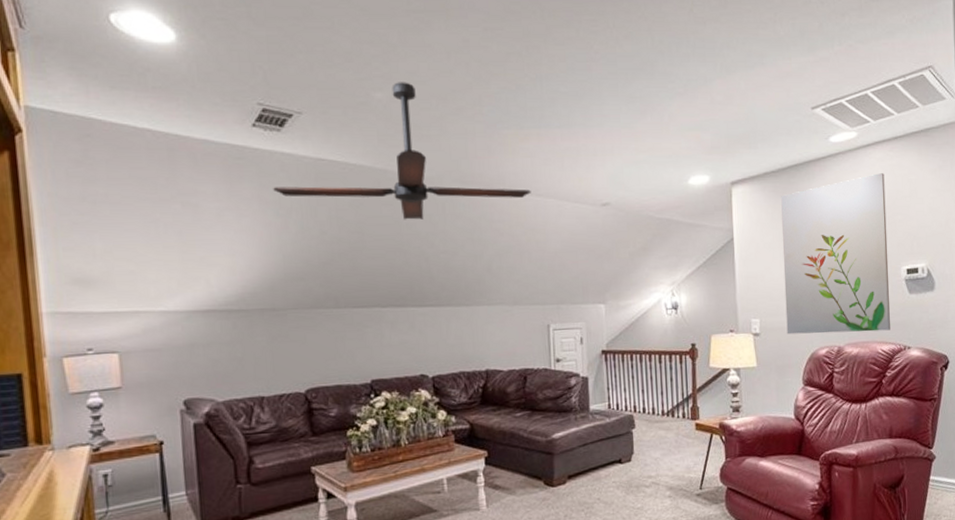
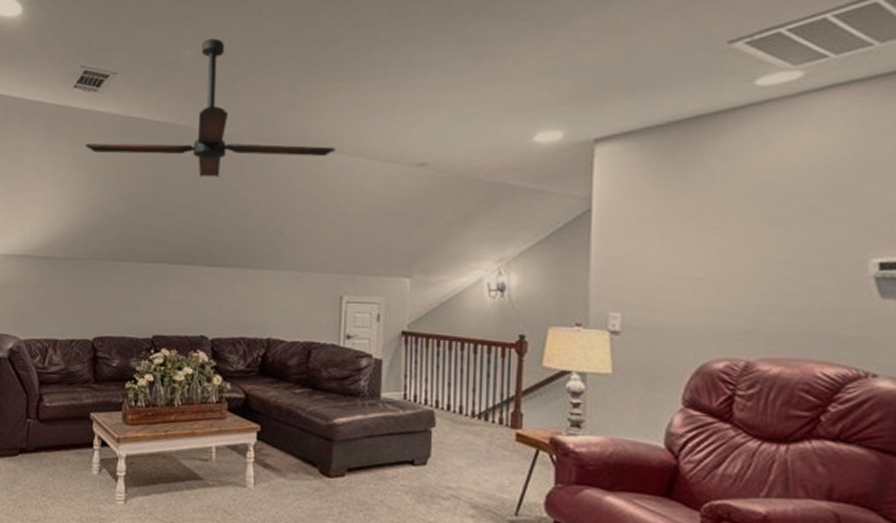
wall art: present [781,173,890,335] -> none [662,127,848,347]

